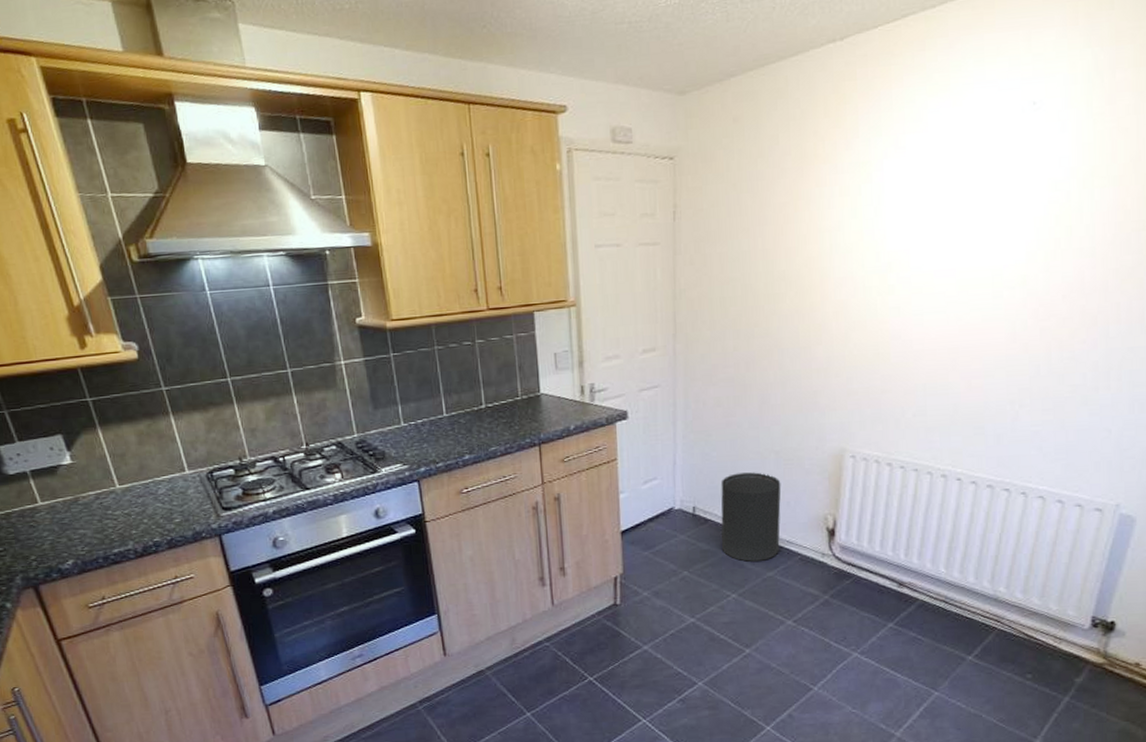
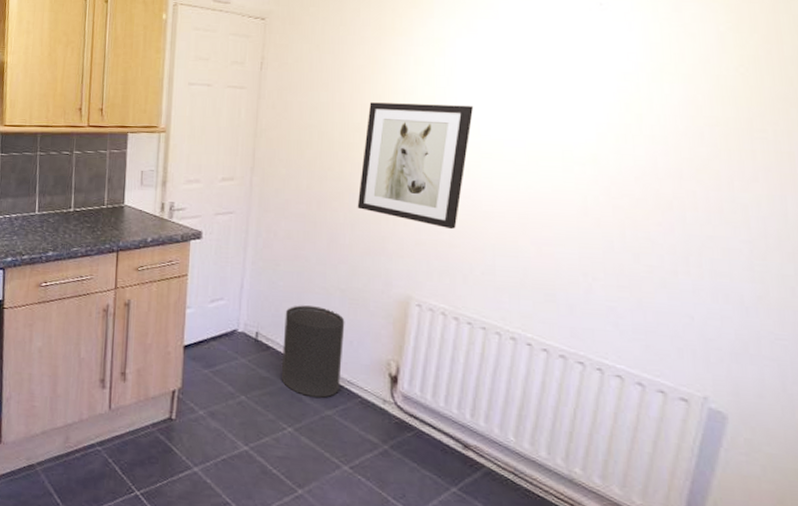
wall art: none [786,237,902,375] -> present [357,102,473,230]

